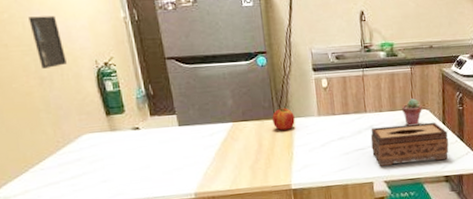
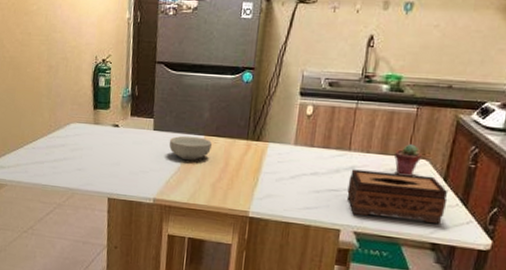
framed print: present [29,15,67,69] -> none [51,10,73,59]
cereal bowl: none [197,124,242,150] -> present [169,135,212,161]
apple: present [272,107,295,131] -> none [245,128,269,154]

